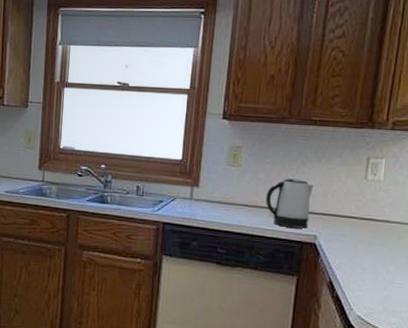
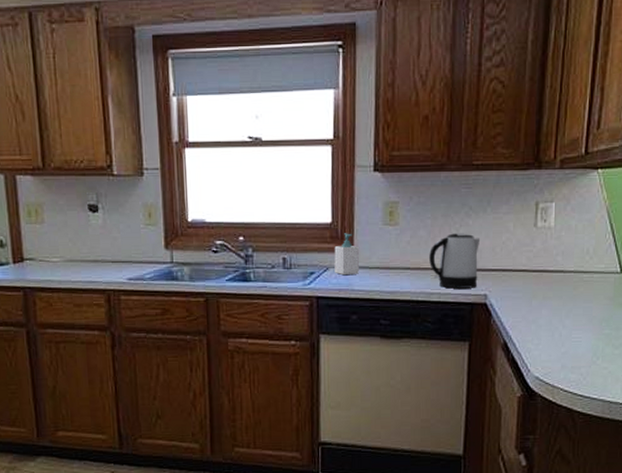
soap bottle: none [181,169,205,206] -> present [334,233,360,275]

